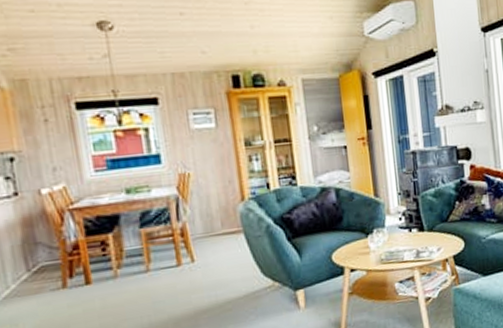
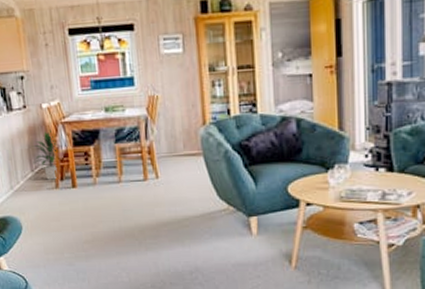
indoor plant: none [28,219,65,279] -> present [32,129,57,180]

